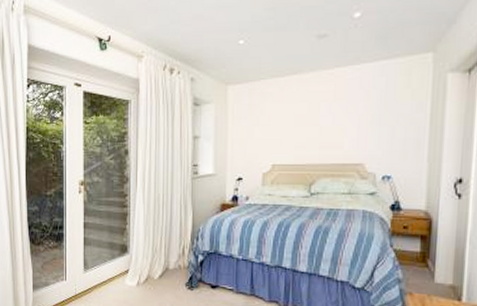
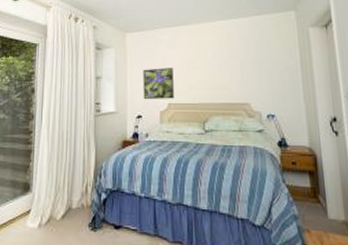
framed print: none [245,125,280,161] -> present [143,68,174,100]

